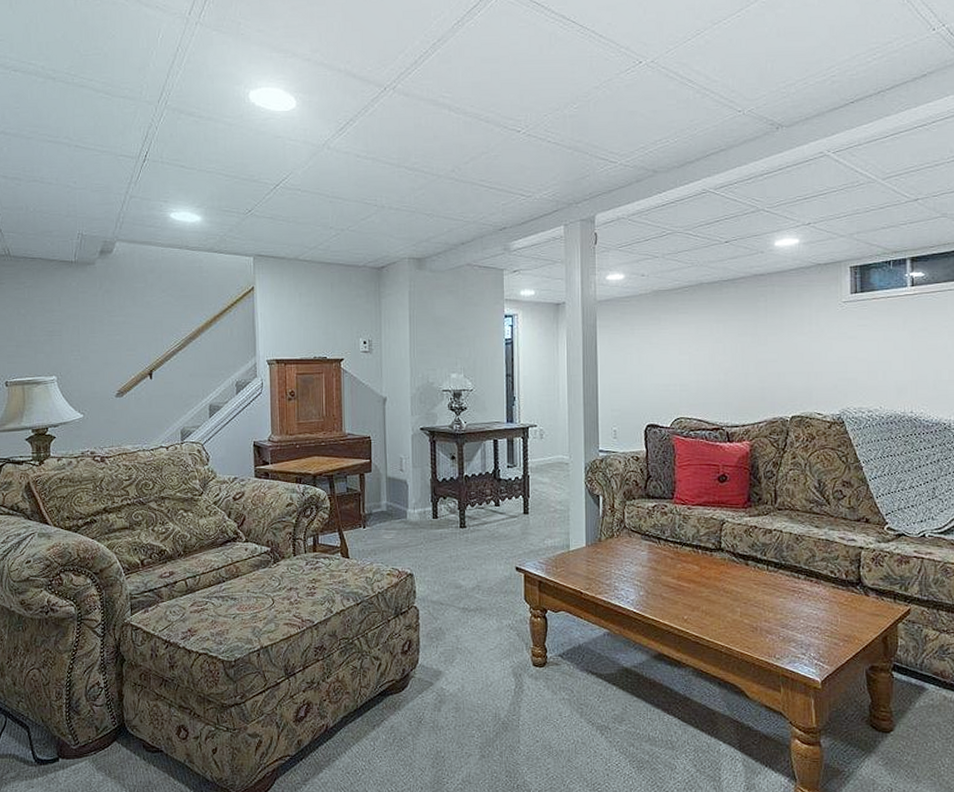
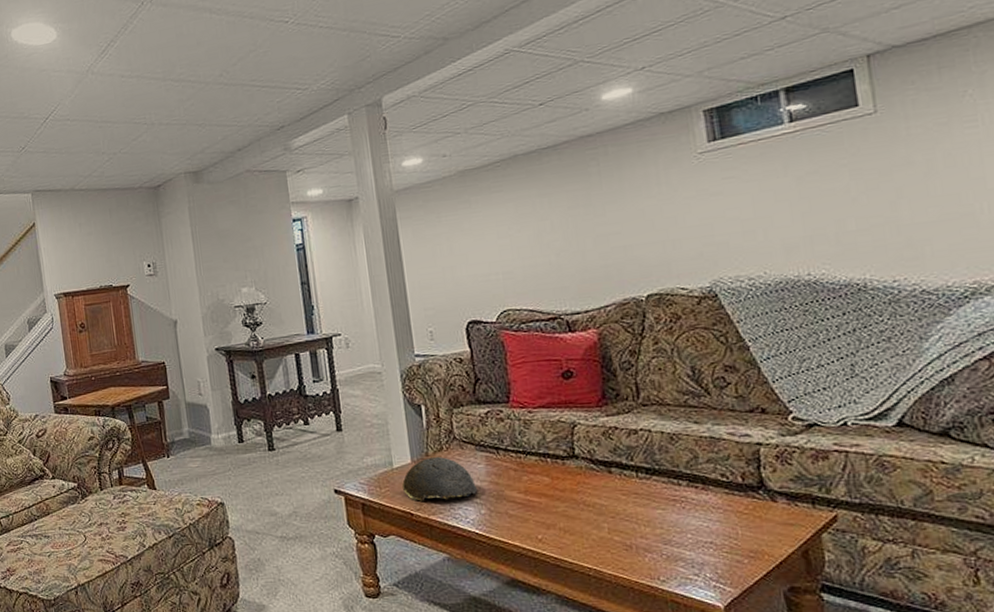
decorative bowl: none [576,542,639,582] -> present [402,456,478,501]

